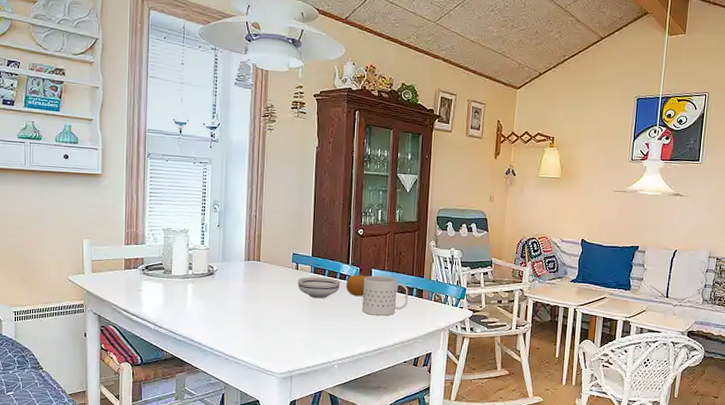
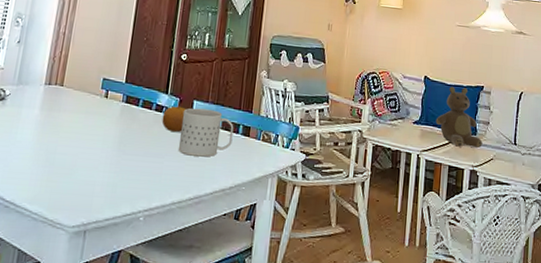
bowl: present [297,276,341,299] -> none [104,106,156,134]
teddy bear: none [591,247,636,302] -> present [435,86,483,149]

